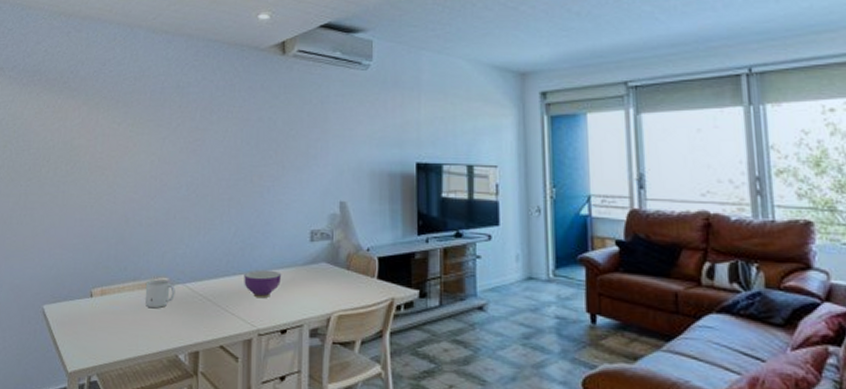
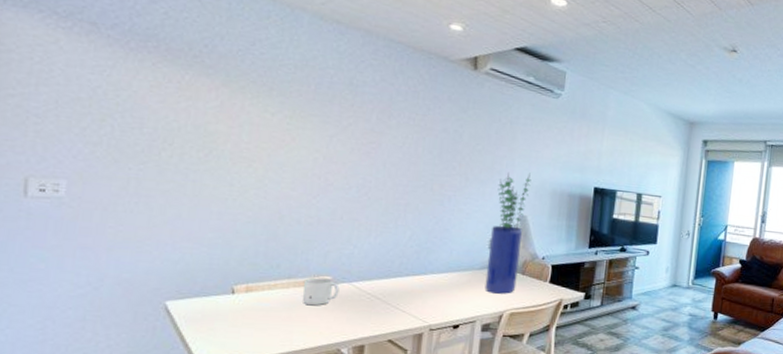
bowl: present [244,270,282,299] -> none [417,272,458,298]
vase: none [309,154,347,293] -> present [485,172,531,294]

